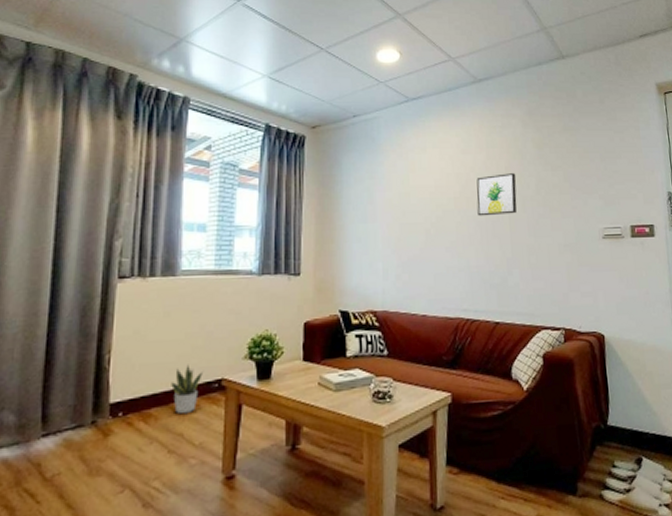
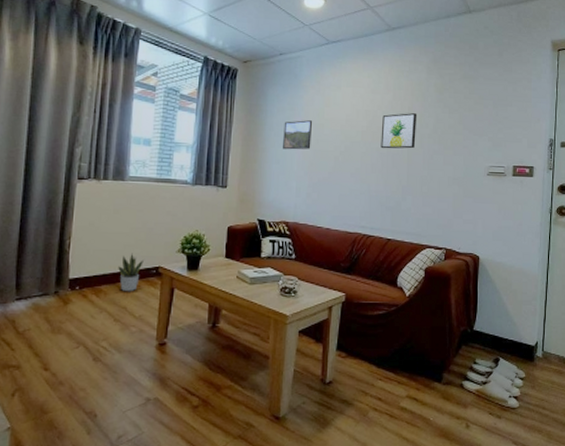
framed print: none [363,189,397,225] -> present [283,120,313,150]

